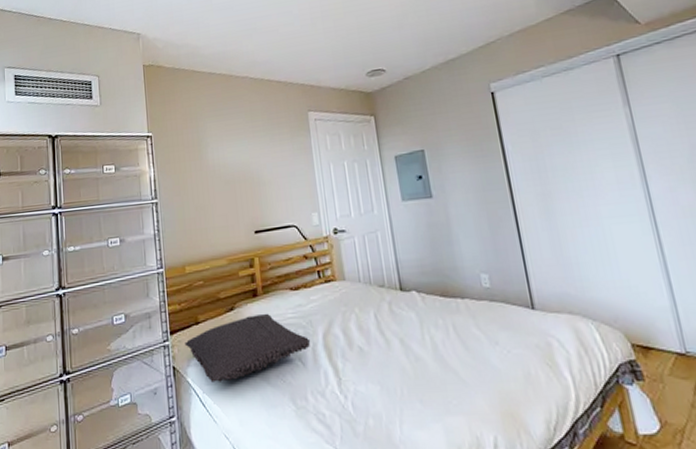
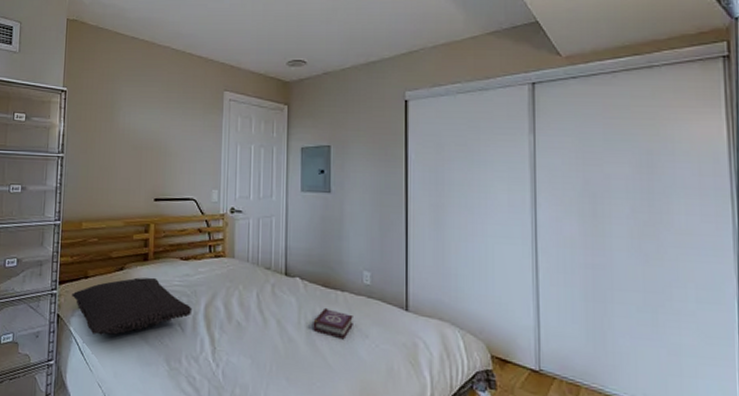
book: none [437,318,480,350] -> present [313,307,353,340]

